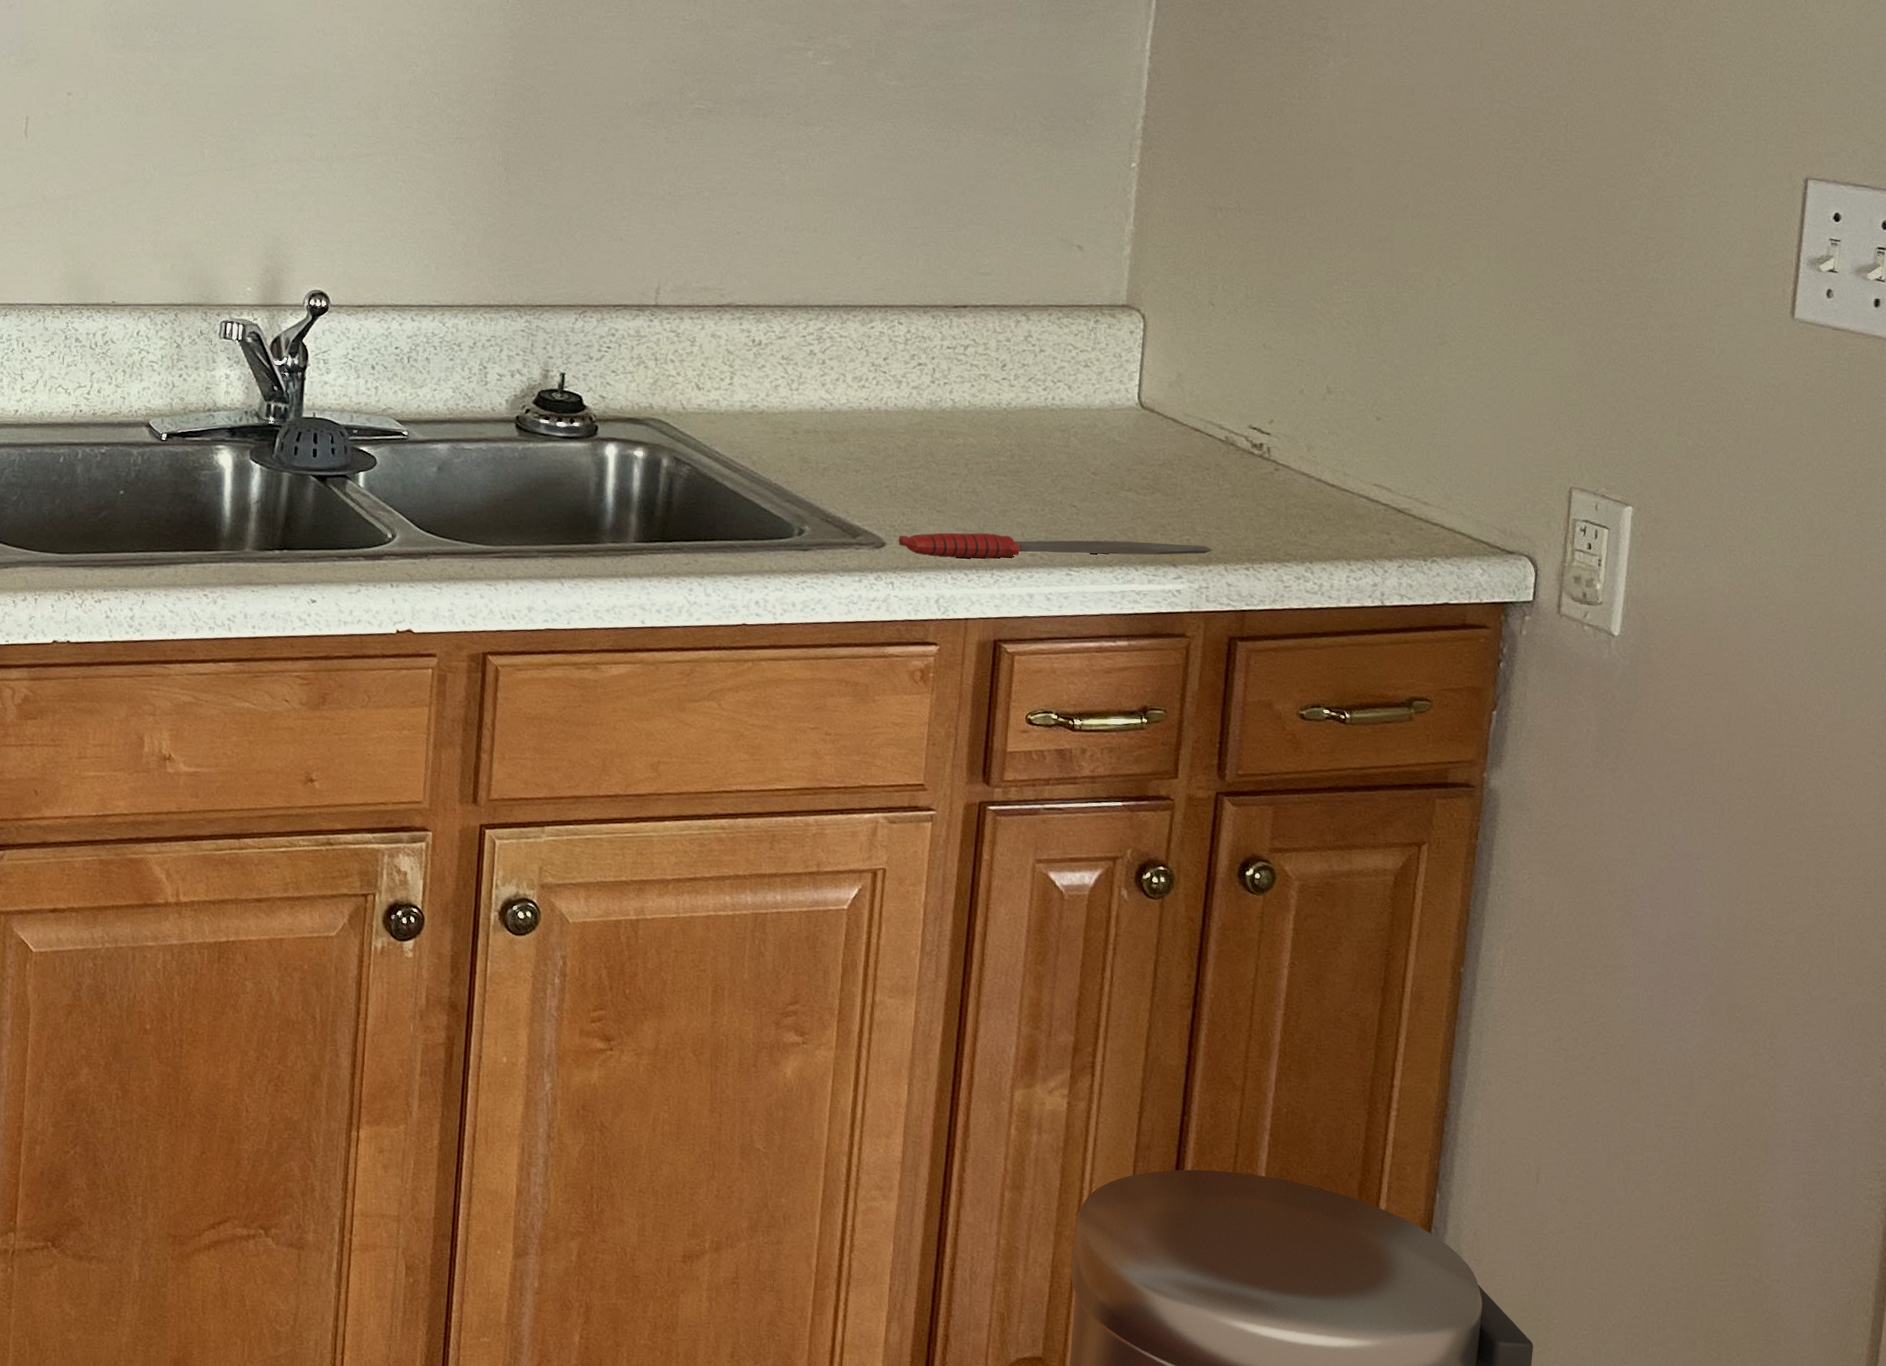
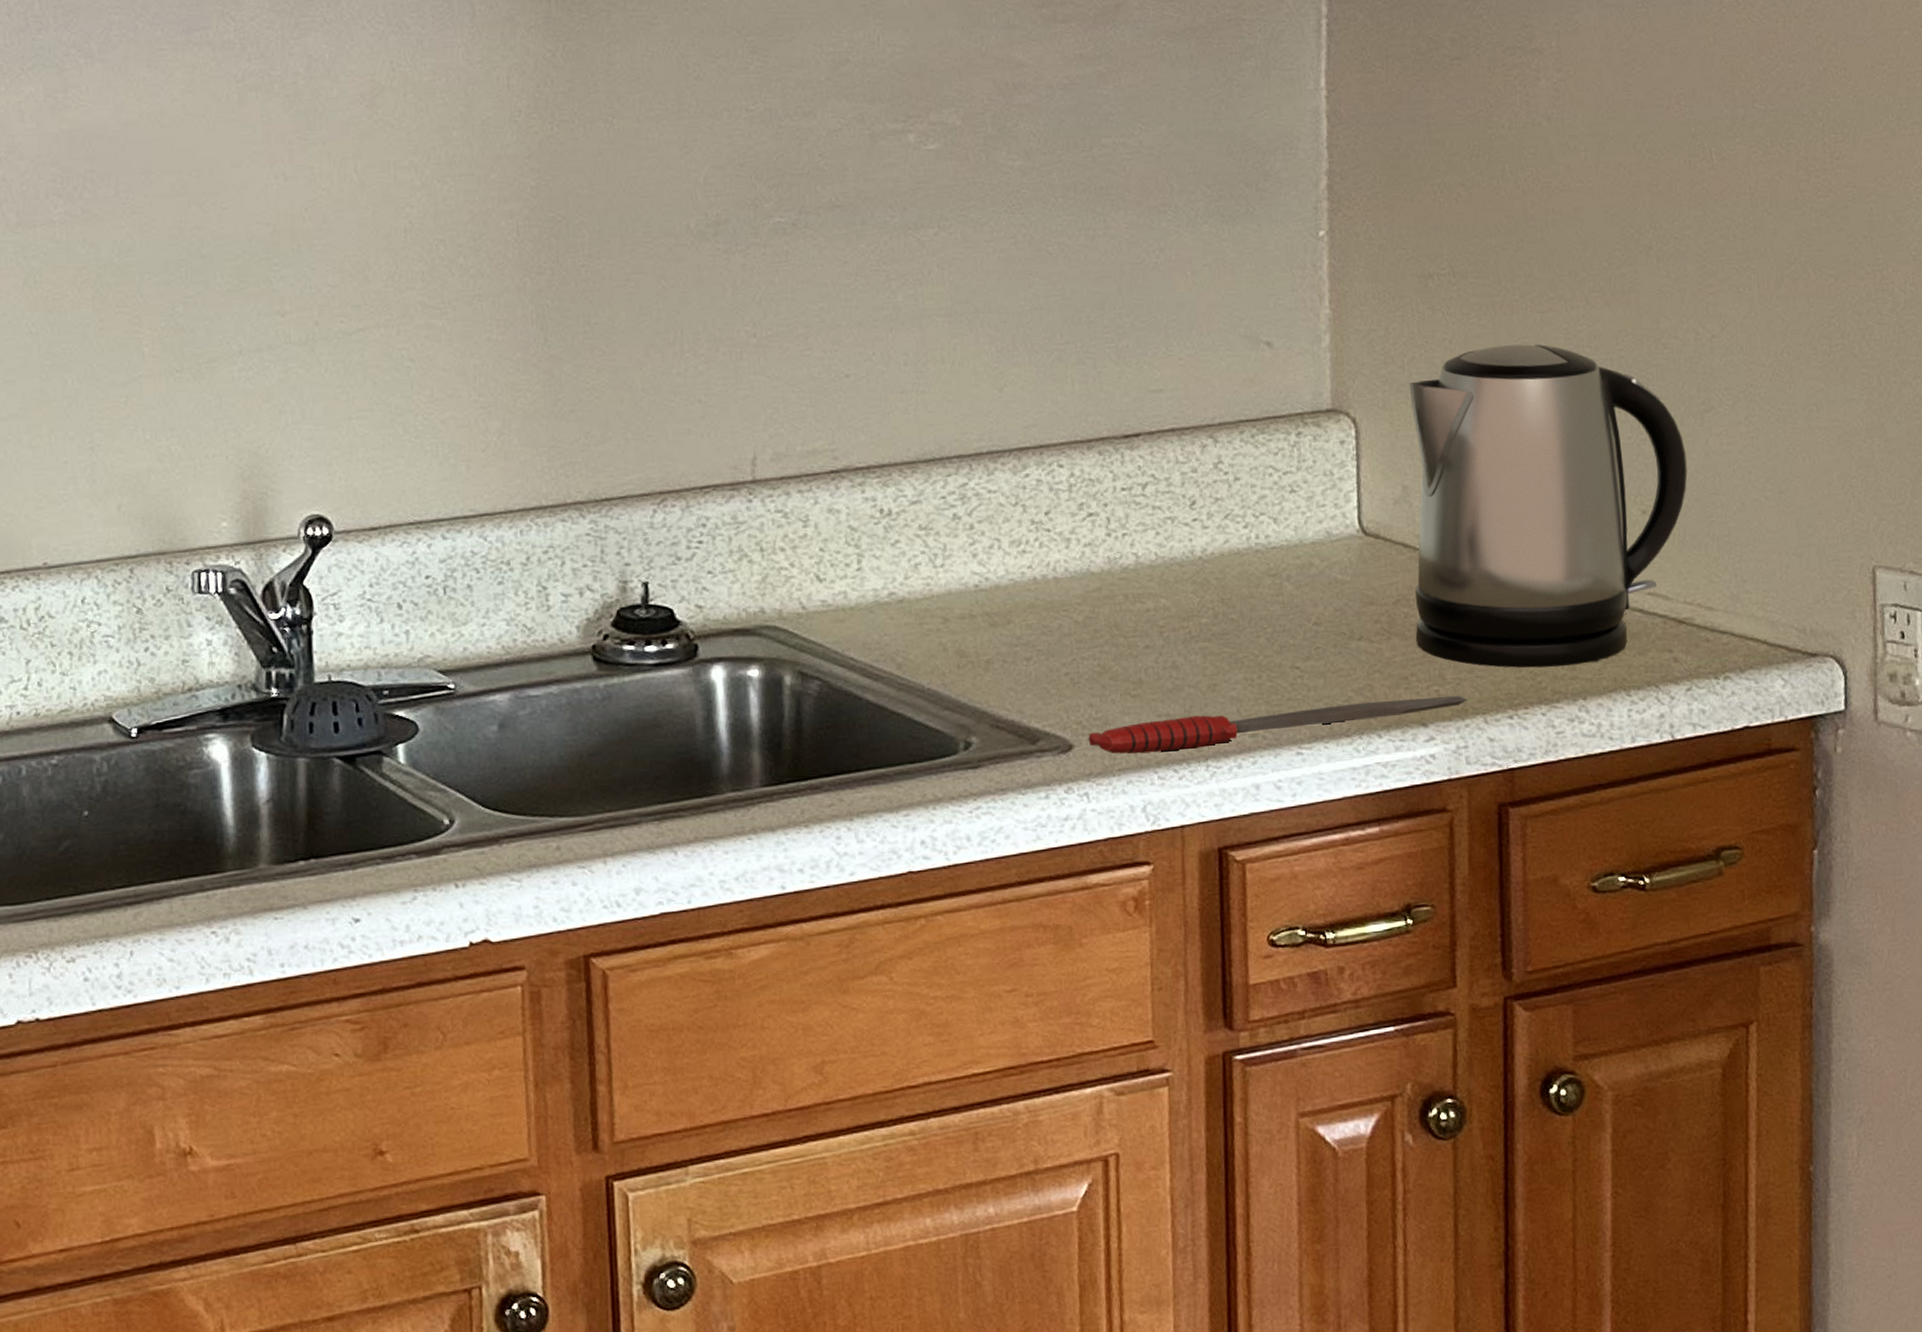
kettle: none [1175,271,1419,534] -> present [1409,344,1688,668]

